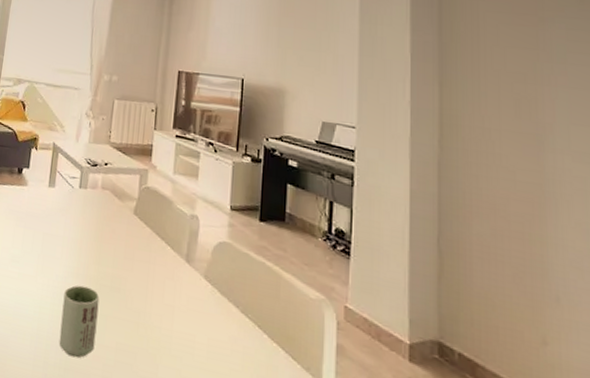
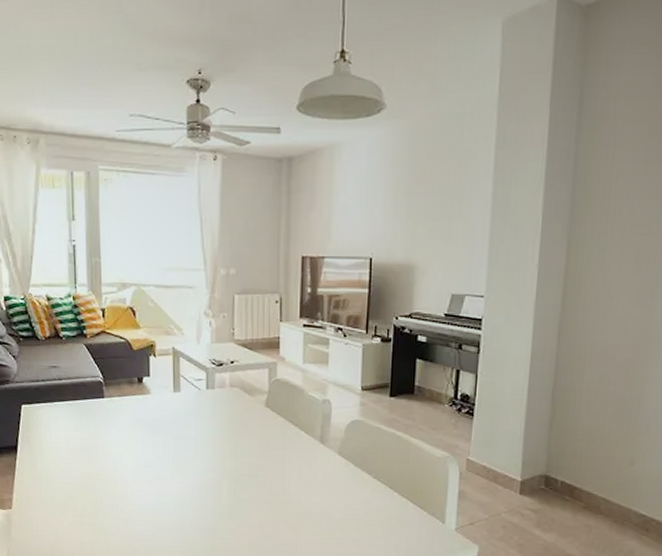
cup: present [59,285,100,359] -> none [203,478,239,539]

